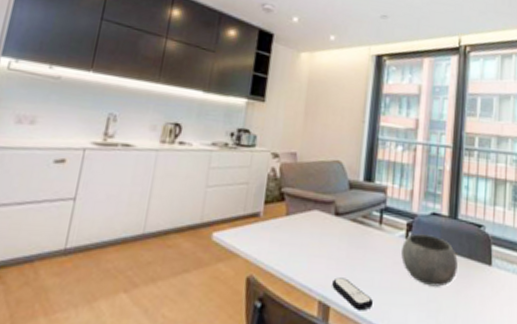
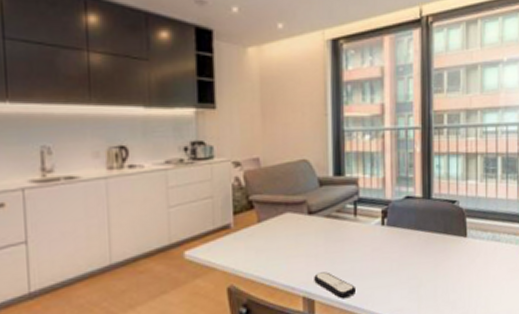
bowl: present [401,233,458,287] -> none [379,218,434,266]

